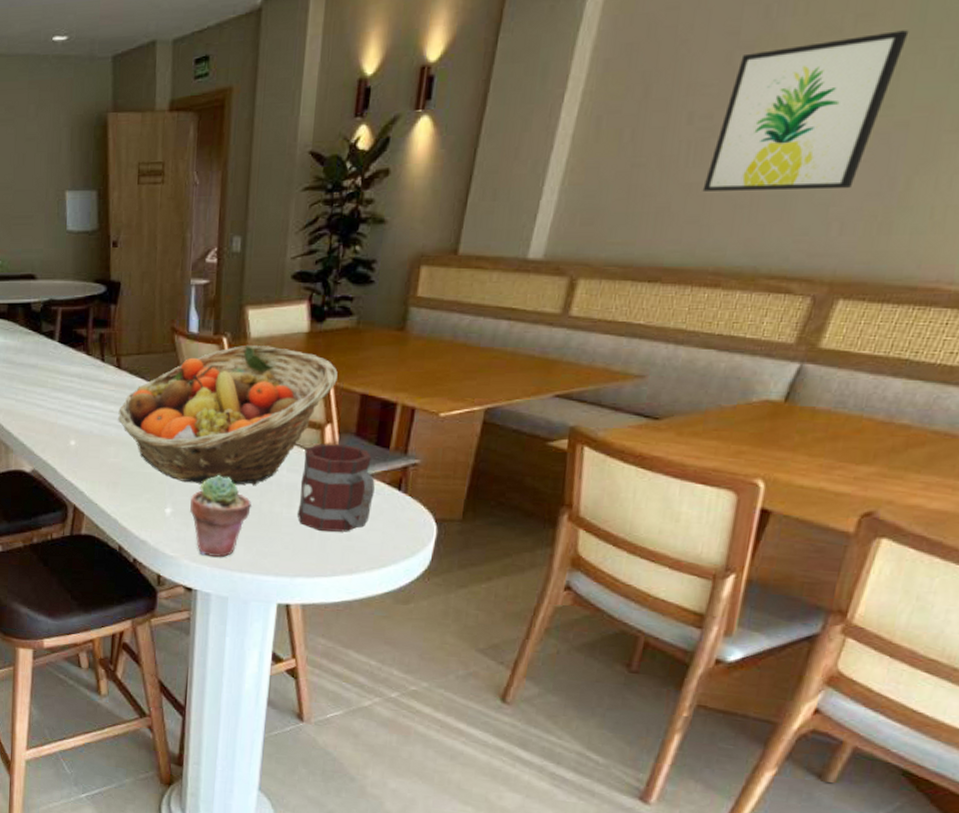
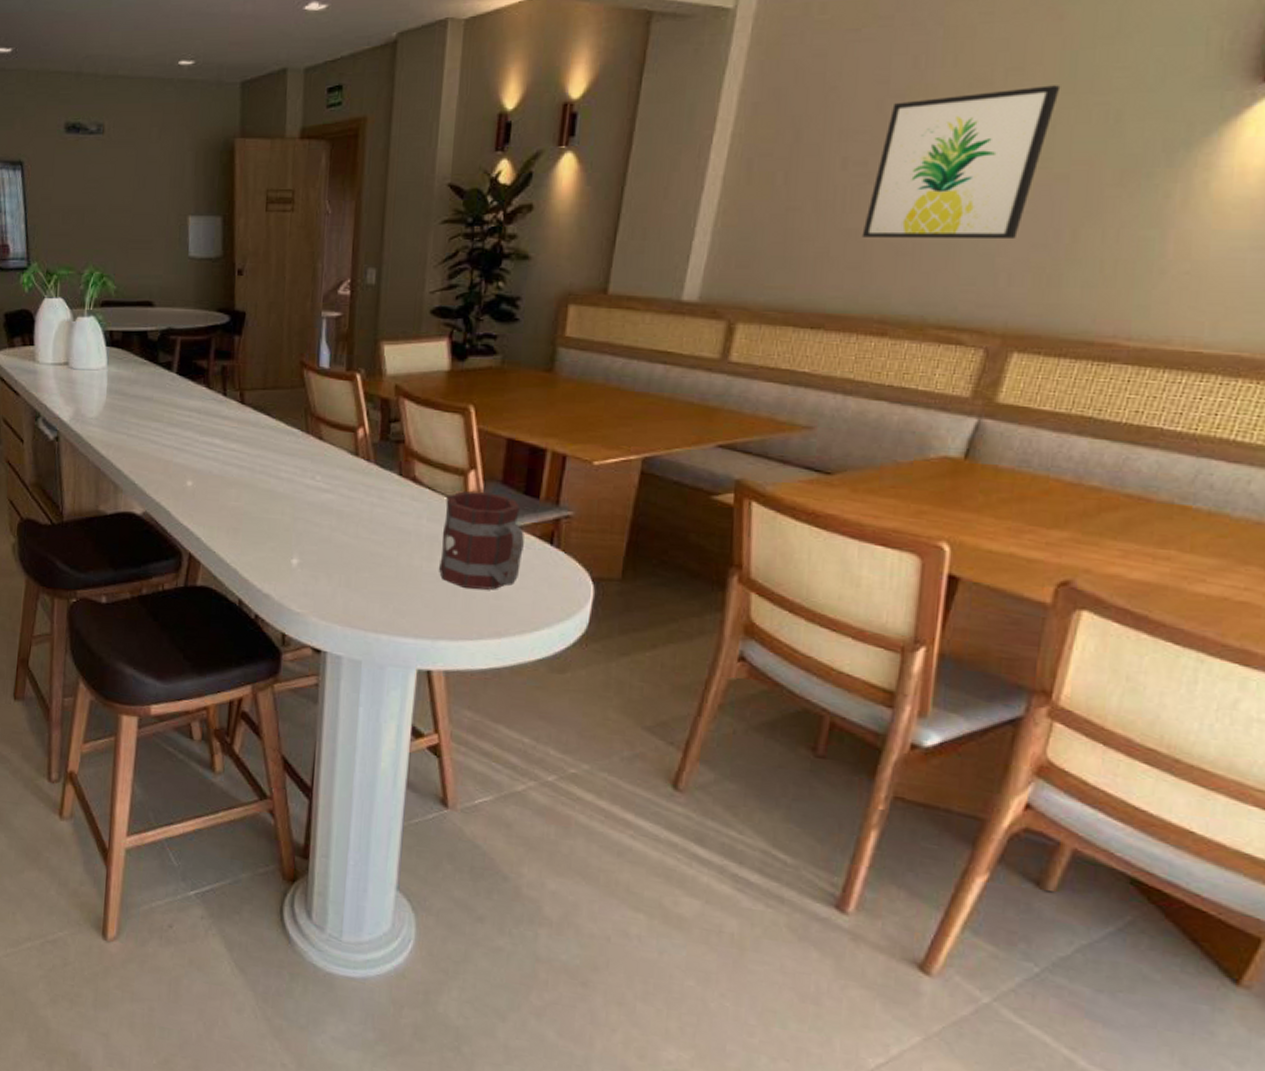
fruit basket: present [118,344,338,485] -> none [240,382,481,535]
potted succulent: present [190,475,252,558] -> none [319,523,389,616]

